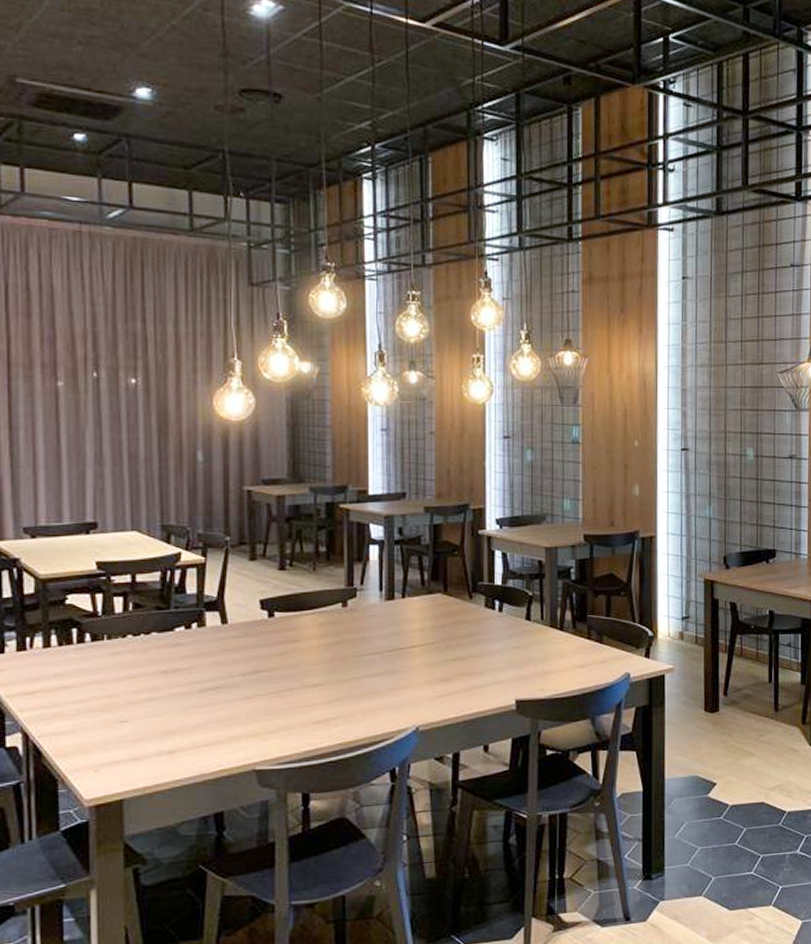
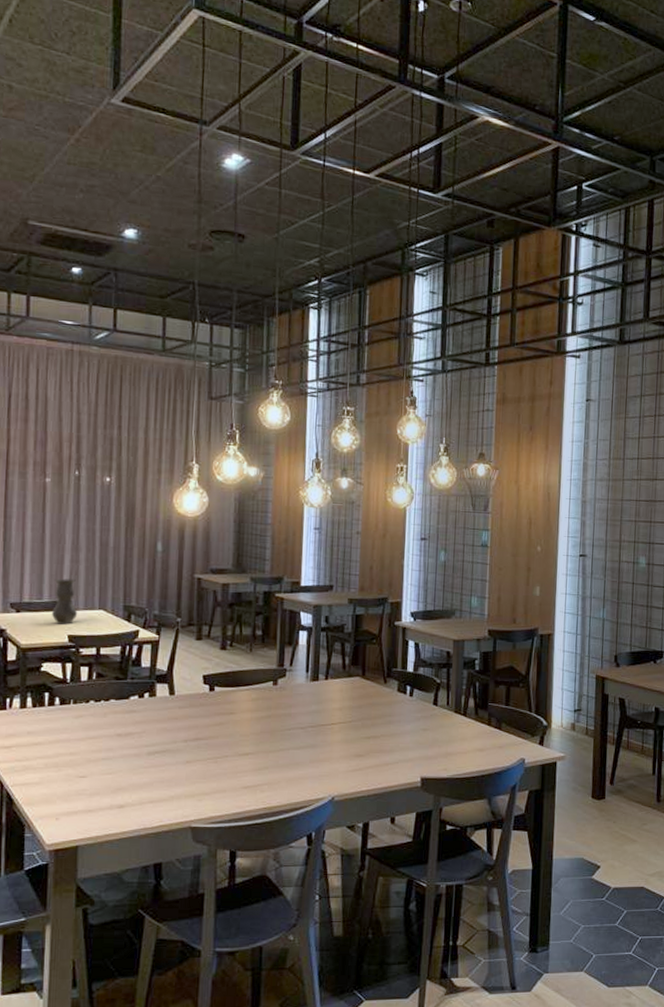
vase: none [74,497,107,550] -> present [51,578,78,624]

